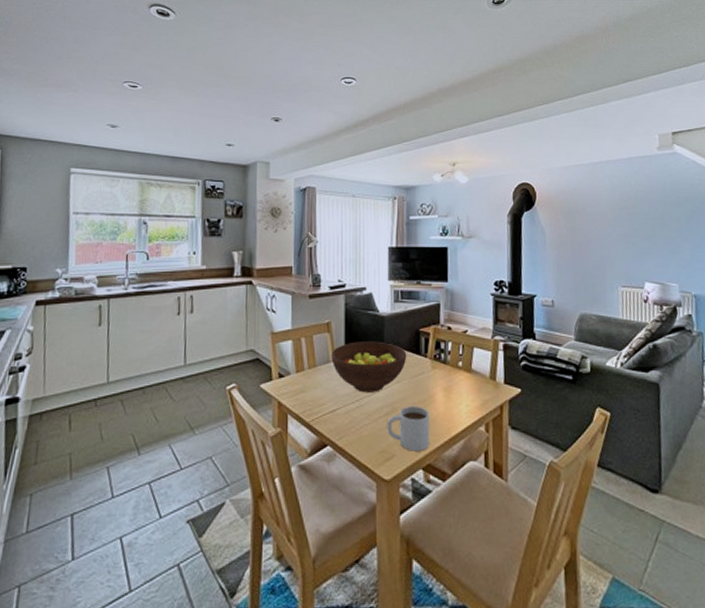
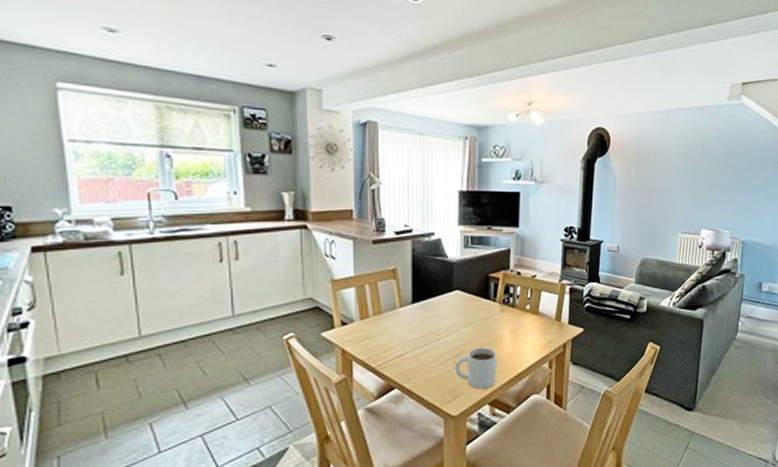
fruit bowl: present [331,341,407,393] -> none [398,287,476,337]

